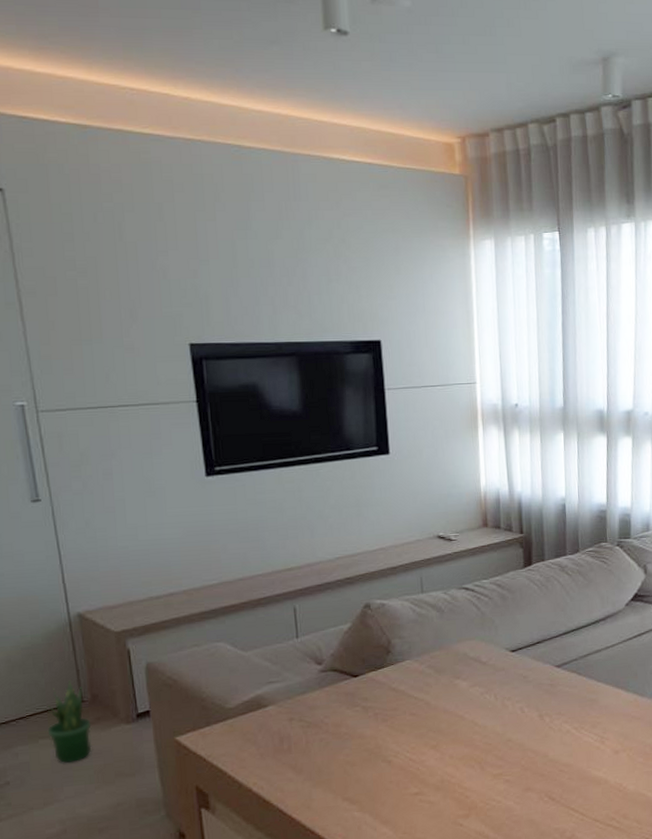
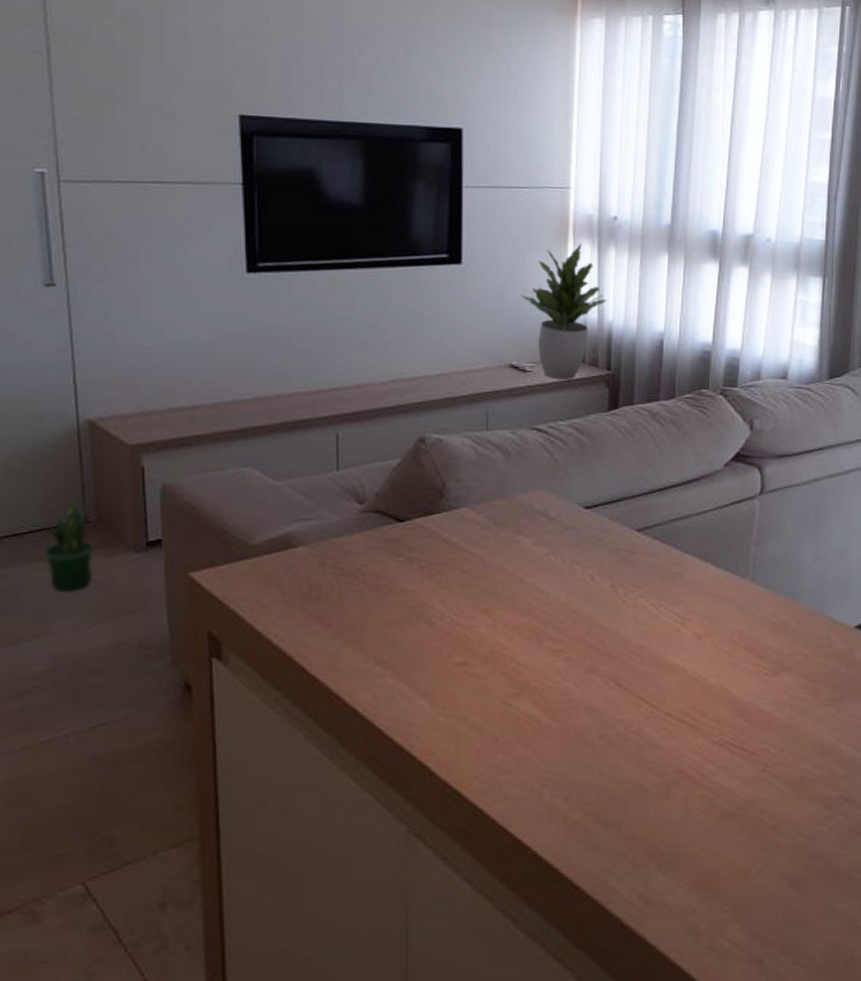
potted plant: none [441,428,515,545] -> present [520,242,607,380]

